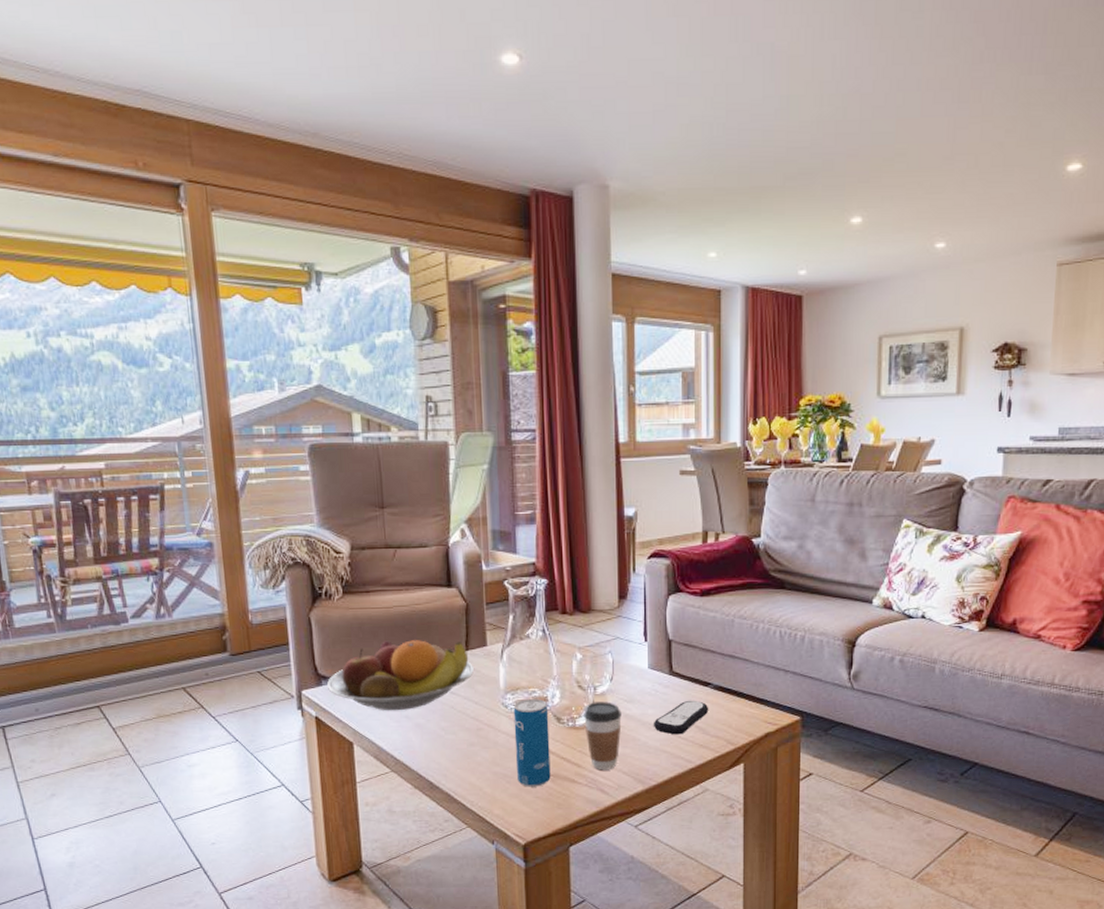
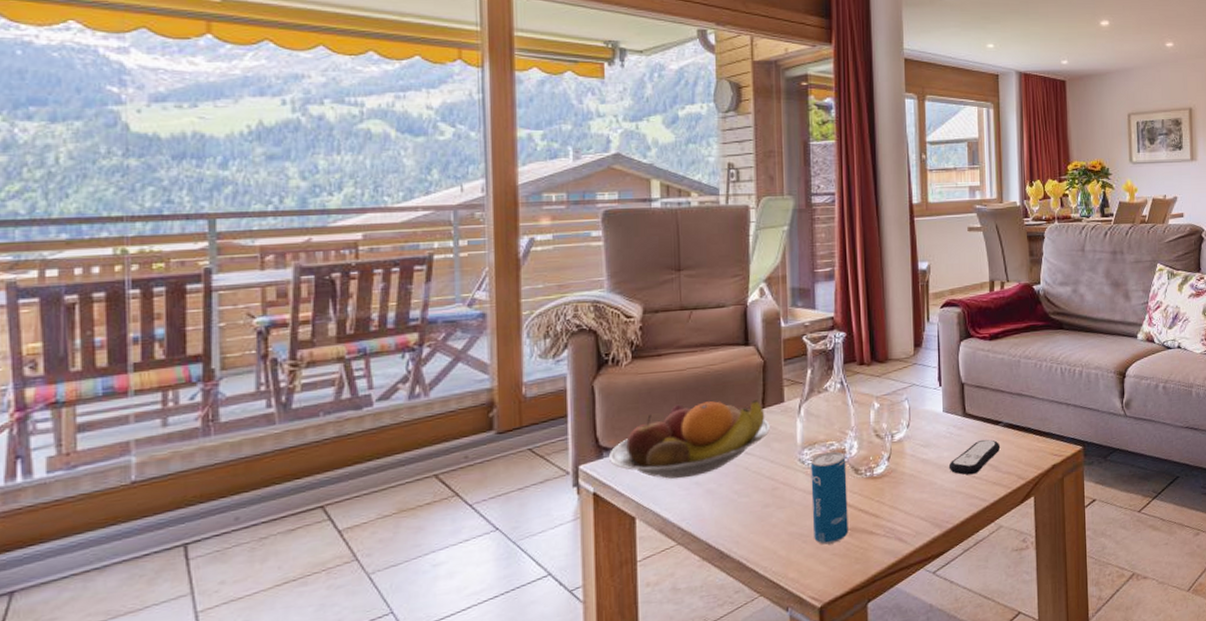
coffee cup: present [584,702,622,771] -> none [881,448,919,519]

